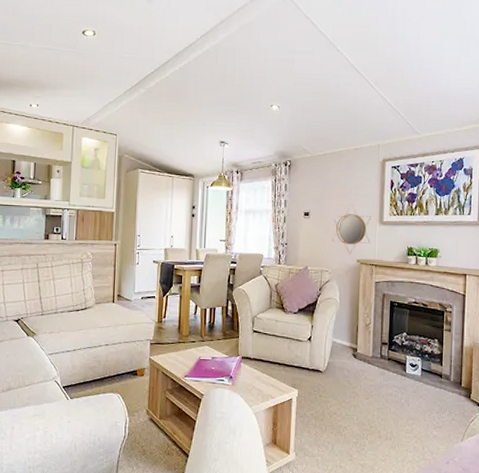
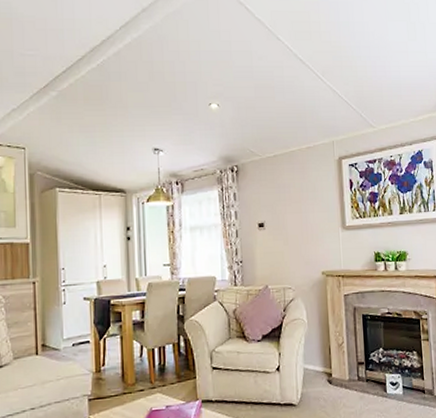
home mirror: present [331,204,371,254] -> none [291,209,335,266]

